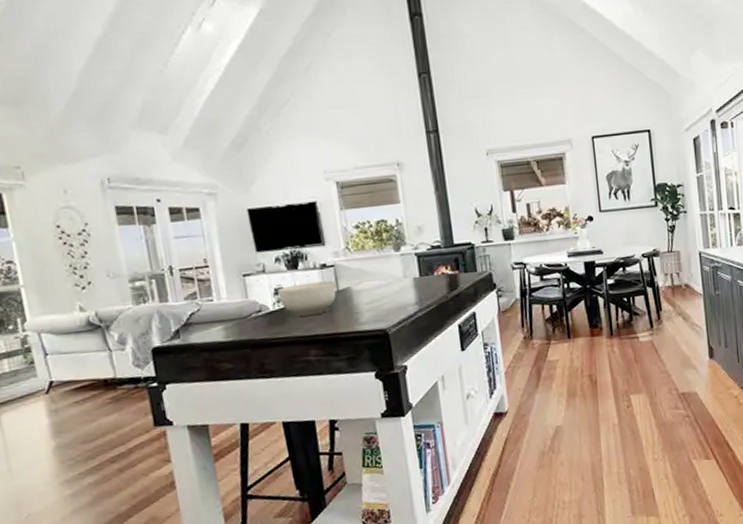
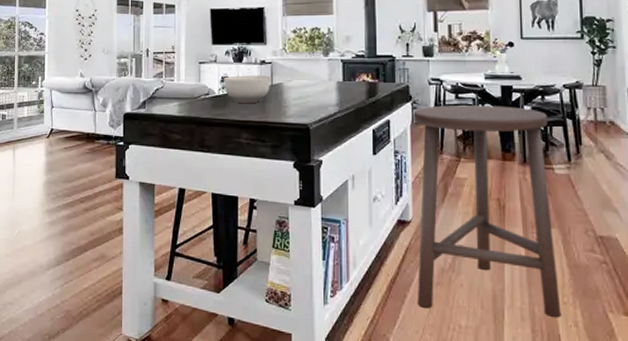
bar stool: none [499,281,653,493] -> present [413,105,561,317]

